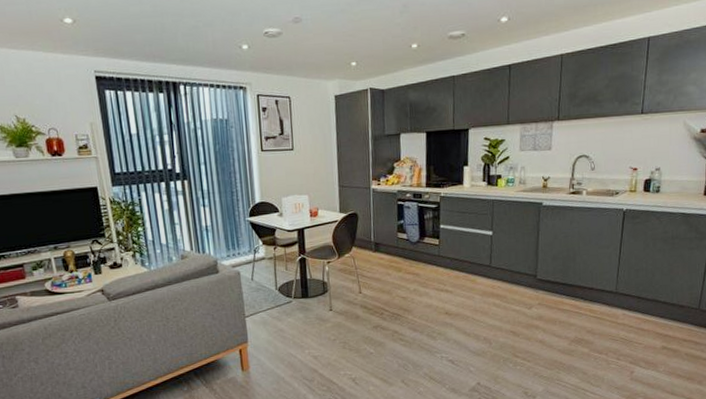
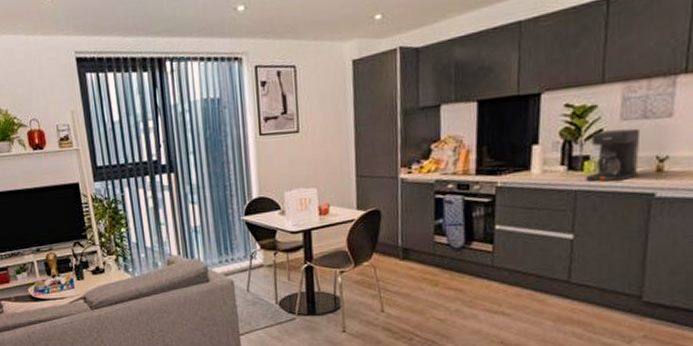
coffee maker: none [499,157,533,195] -> present [585,128,641,182]

